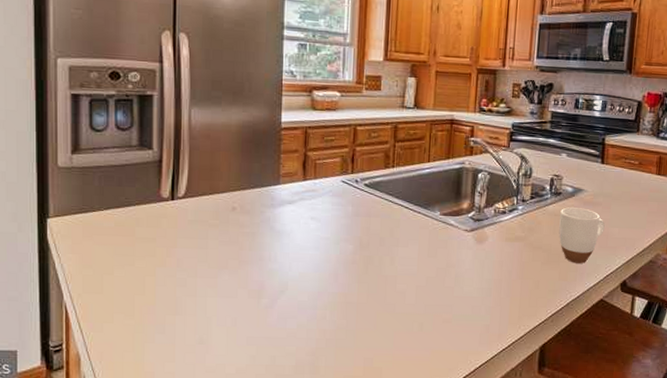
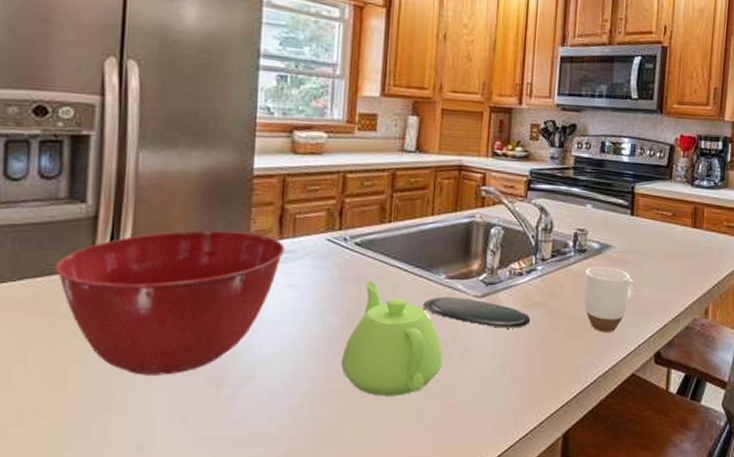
mixing bowl: none [132,172,308,287] -> present [55,230,285,375]
teapot: none [355,215,438,310] -> present [341,280,443,396]
oval tray: none [421,230,513,258] -> present [423,296,531,328]

